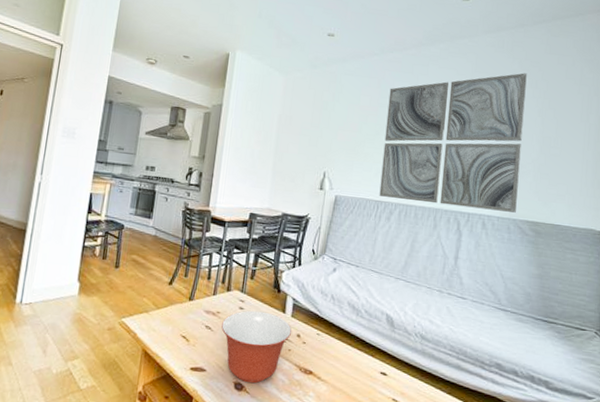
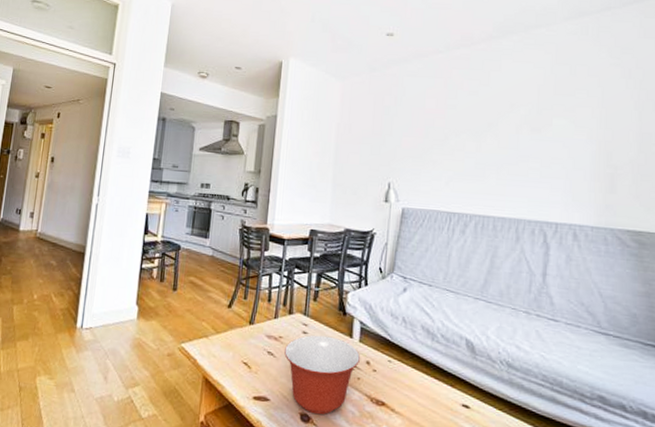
wall art: present [379,73,527,213] -> none [451,61,618,221]

